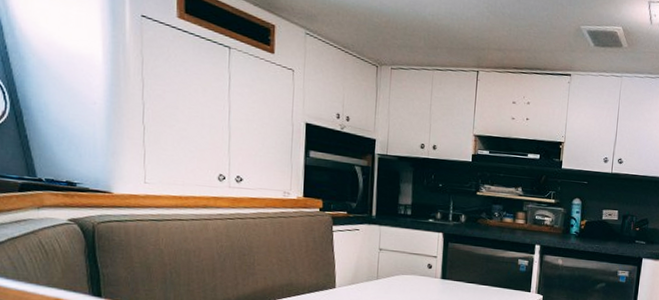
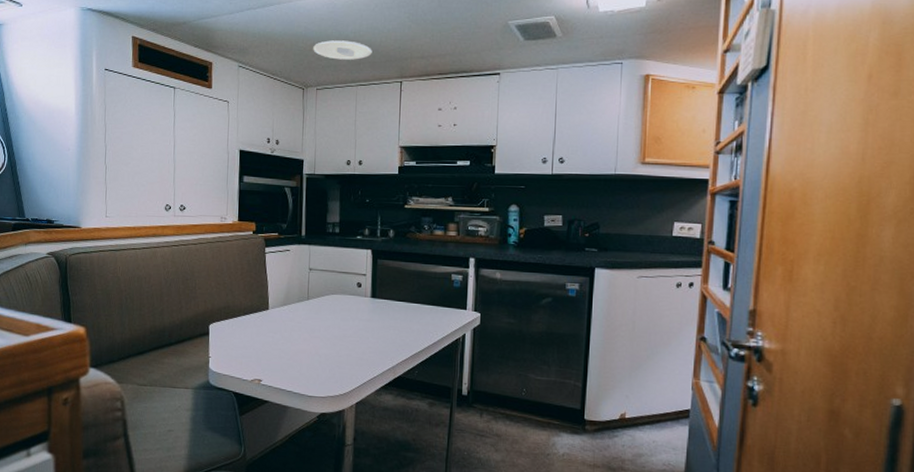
recessed light: none [388,19,450,44] -> present [313,40,372,60]

